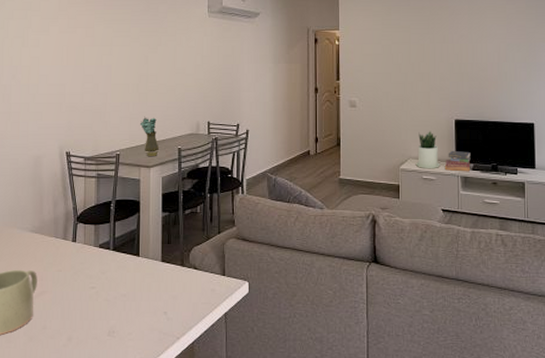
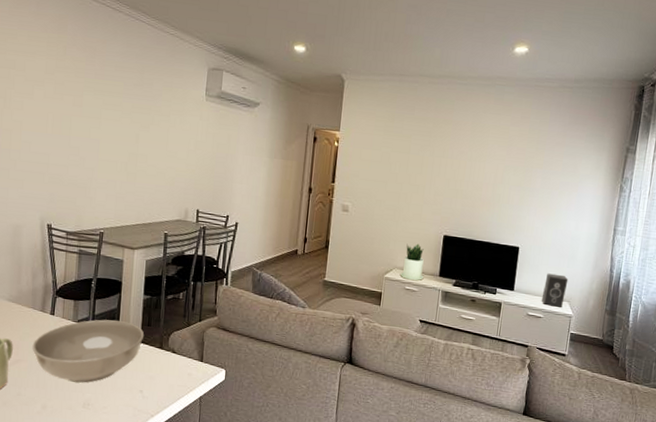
bowl: none [56,240,165,310] -> present [32,319,145,383]
vase: present [139,116,160,157] -> none [126,196,146,239]
books: present [445,150,471,172] -> none [428,264,455,287]

